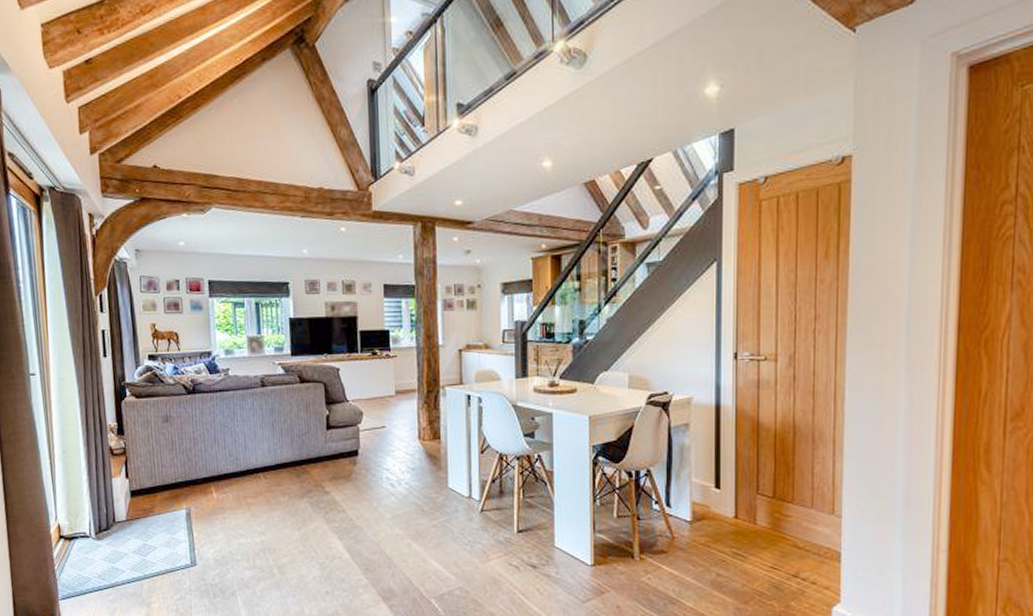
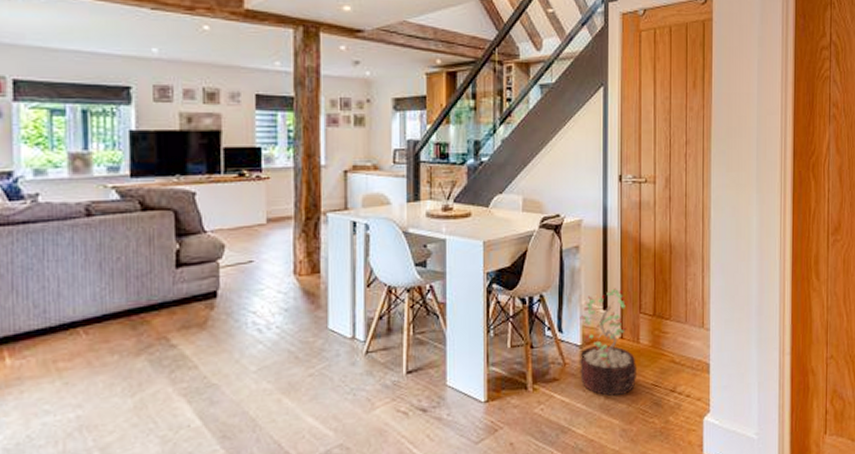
decorative plant: none [688,467,753,574] -> present [578,288,636,396]

